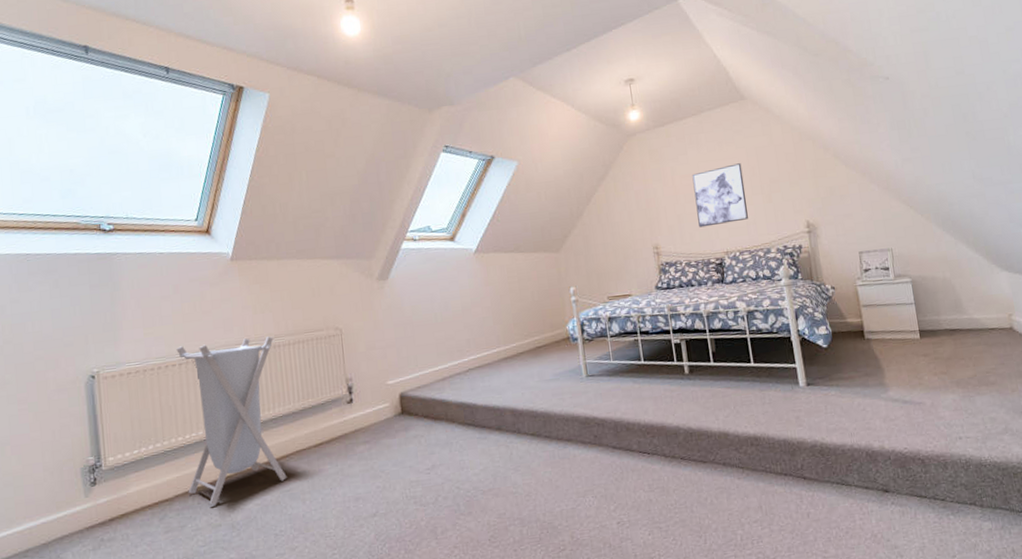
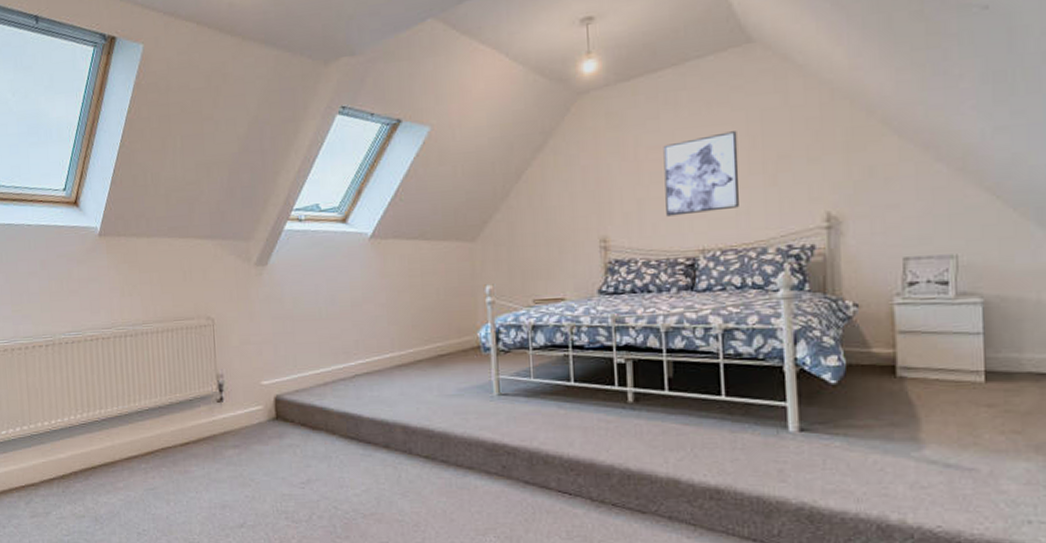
laundry hamper: present [176,336,287,505] -> none [43,322,152,495]

